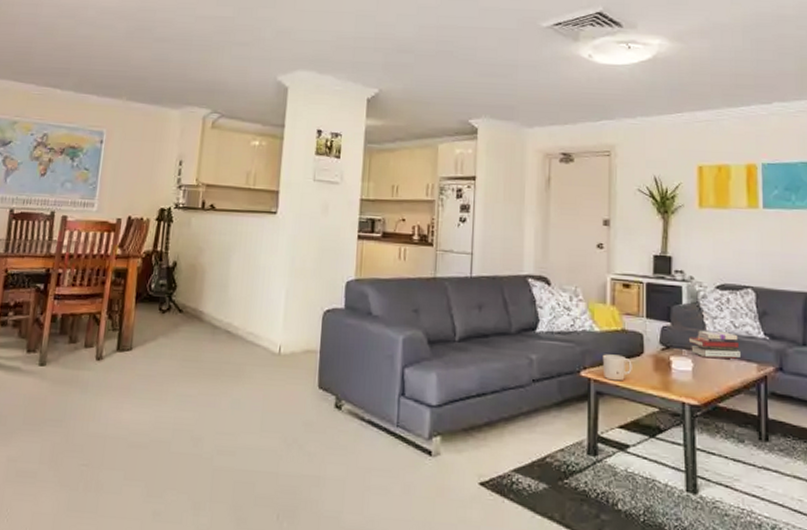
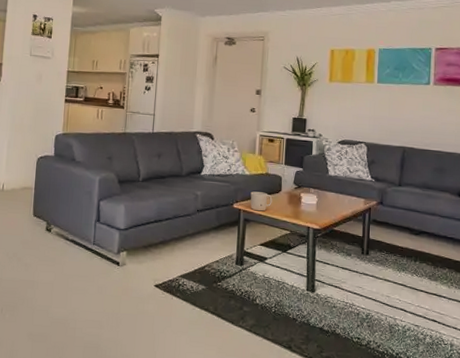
books: present [688,330,740,360] -> none [315,174,353,196]

